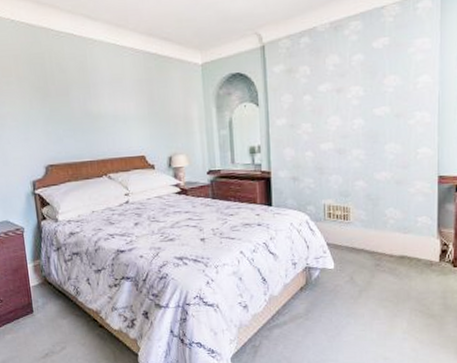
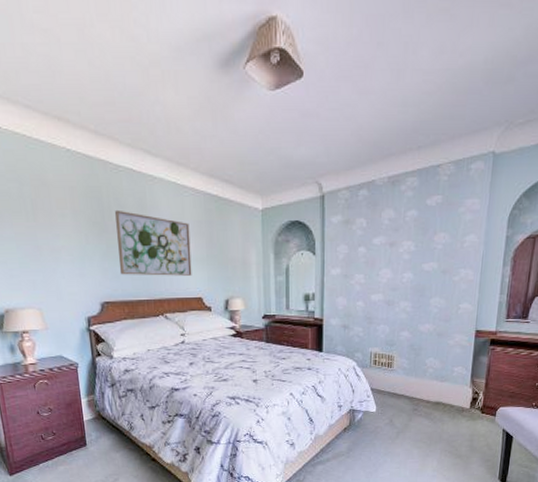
wall art: none [57,74,134,138] -> present [115,209,192,276]

